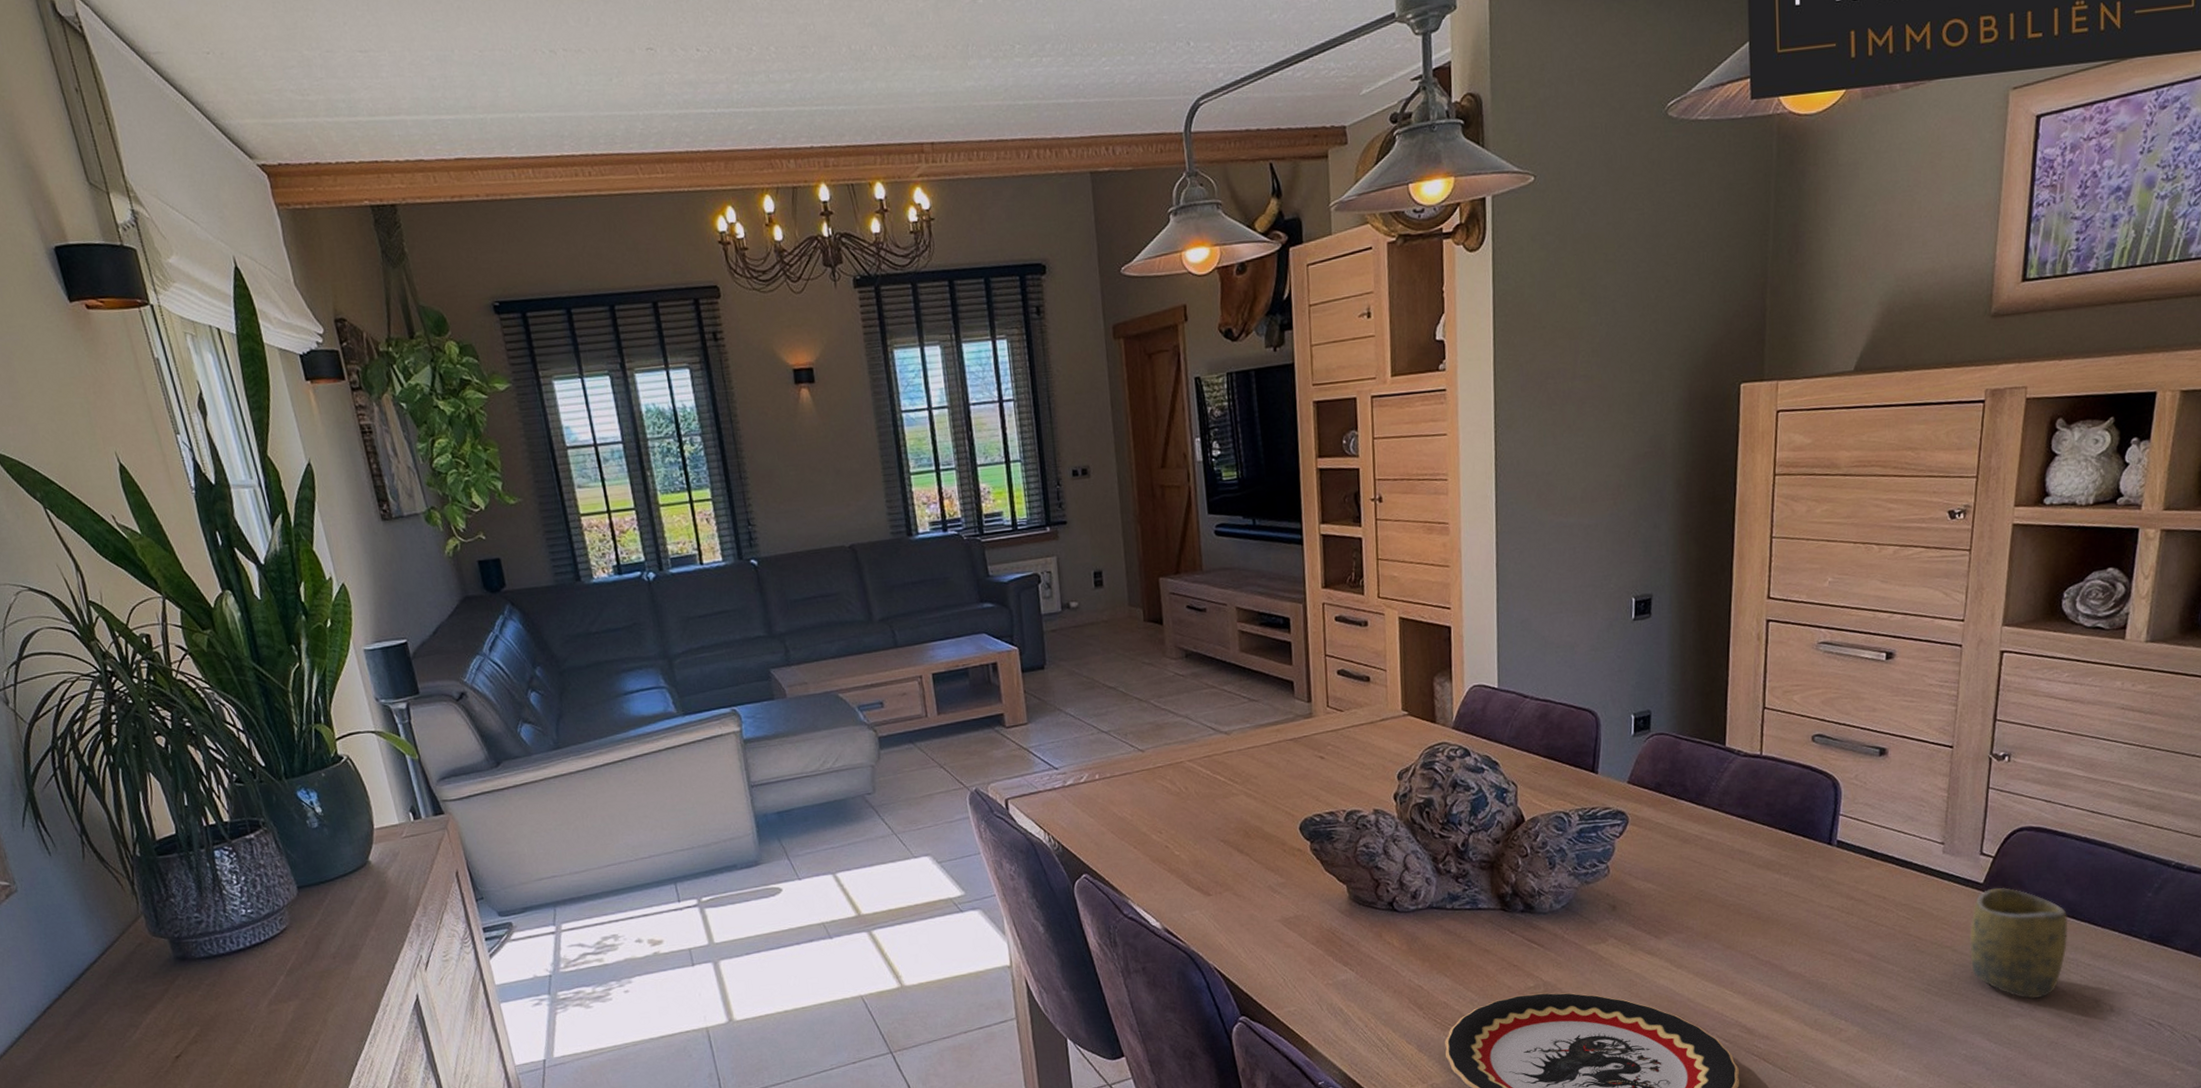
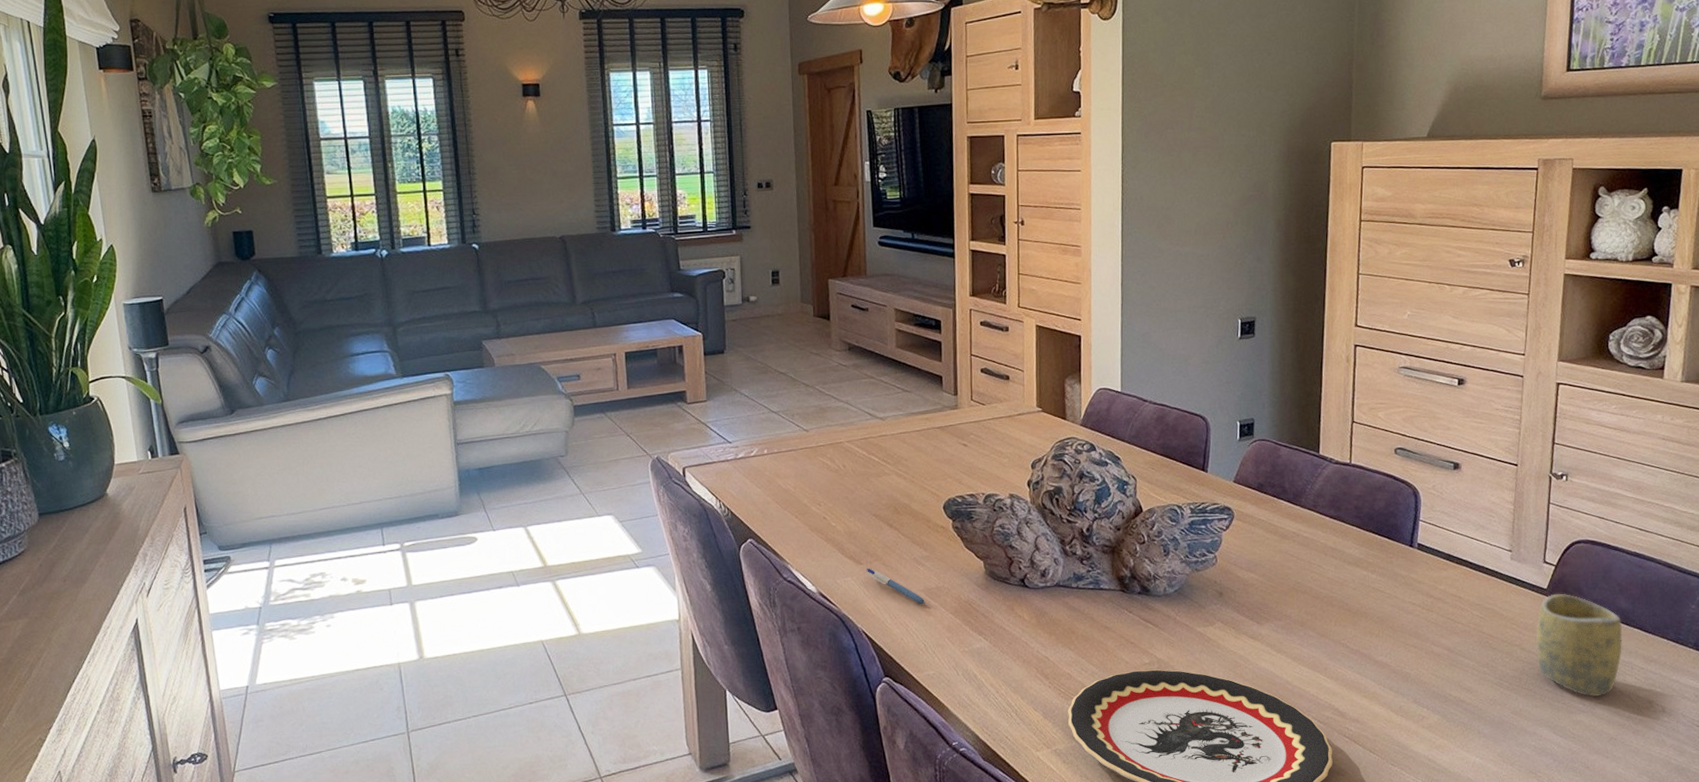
pen: none [1215,898,1284,936] -> present [866,567,926,604]

